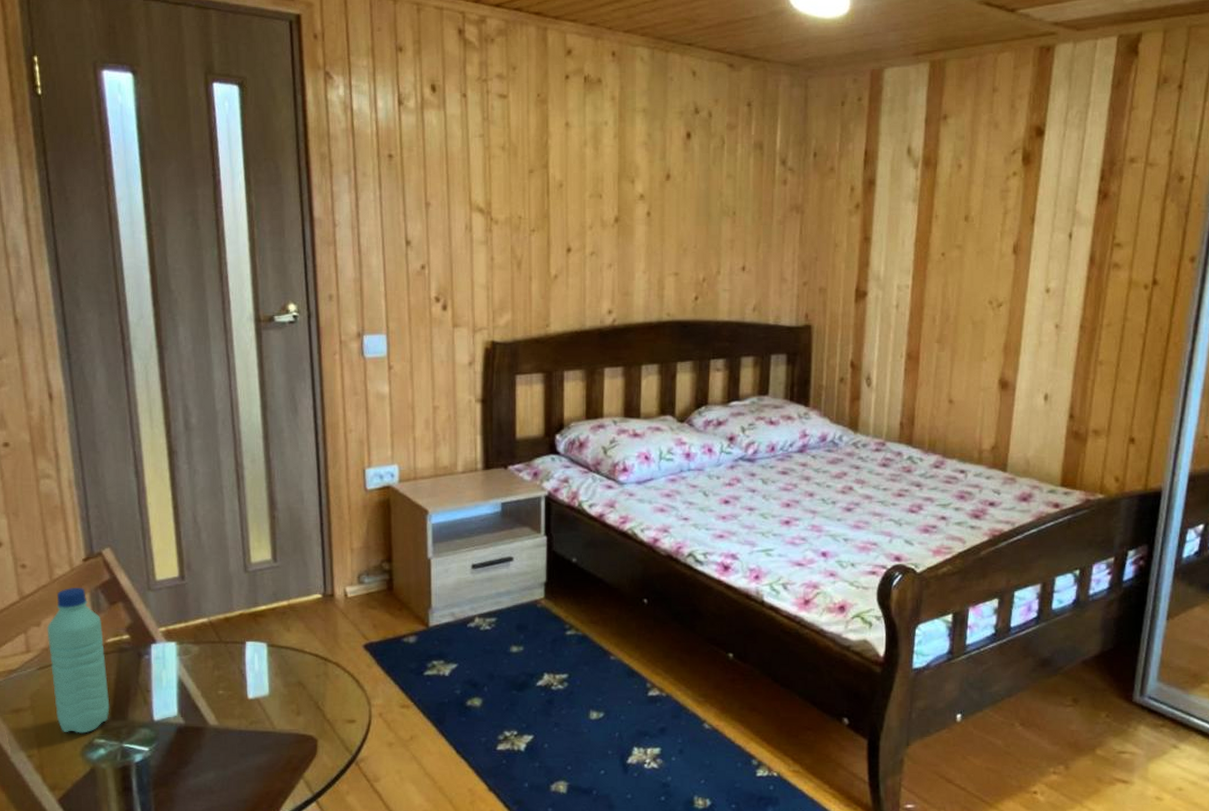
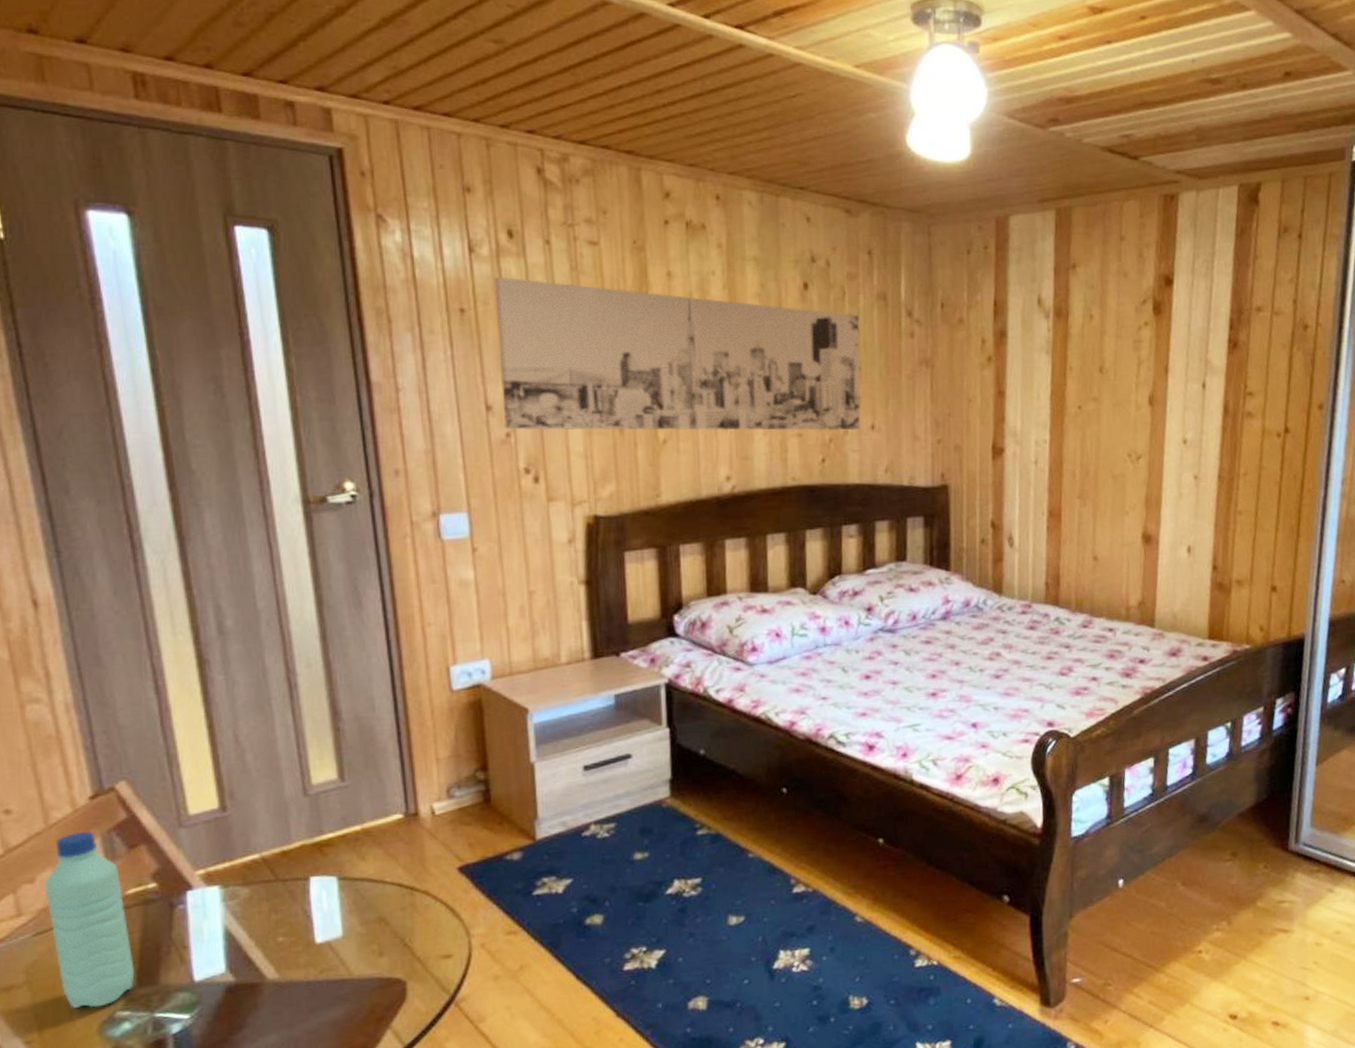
wall art: none [418,126,737,271] -> present [494,276,861,431]

